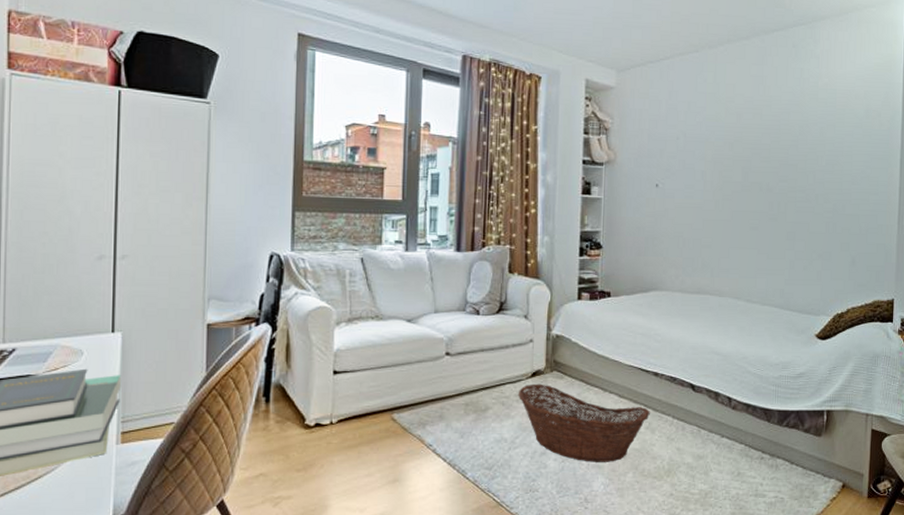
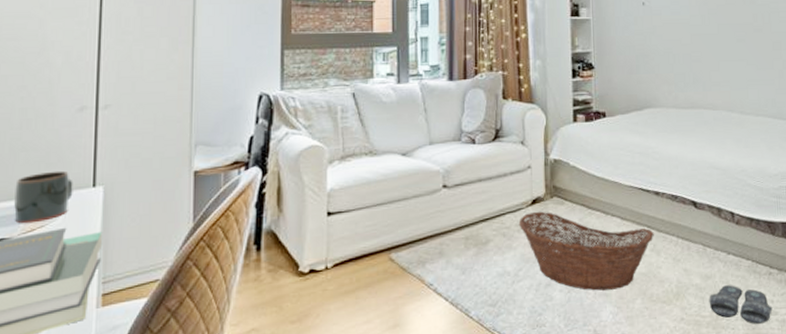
mug: none [39,315,93,363] -> present [14,170,73,224]
slippers: none [699,466,761,504] -> present [709,285,773,324]

